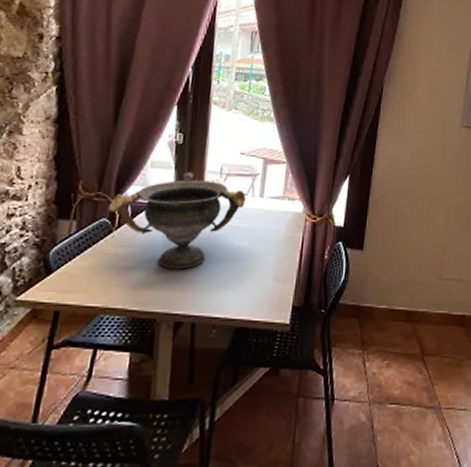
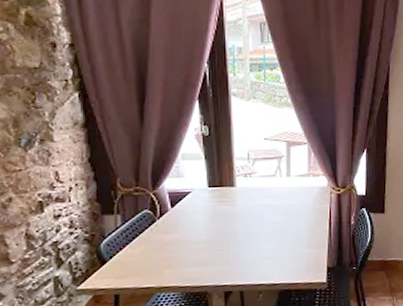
decorative bowl: present [108,172,246,270] -> none [148,160,274,248]

